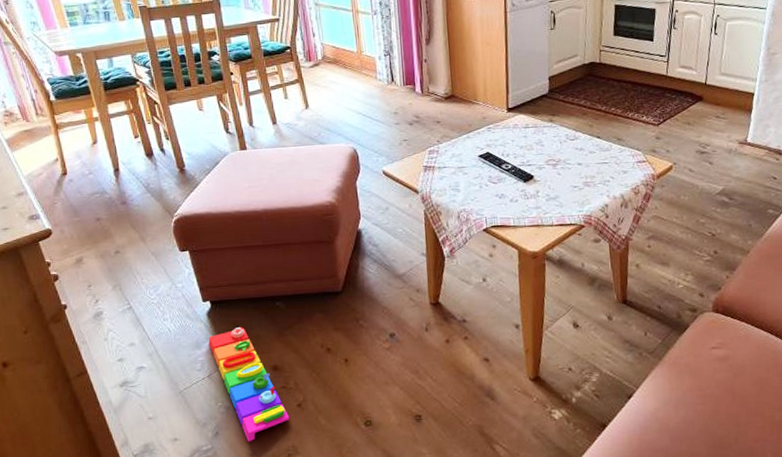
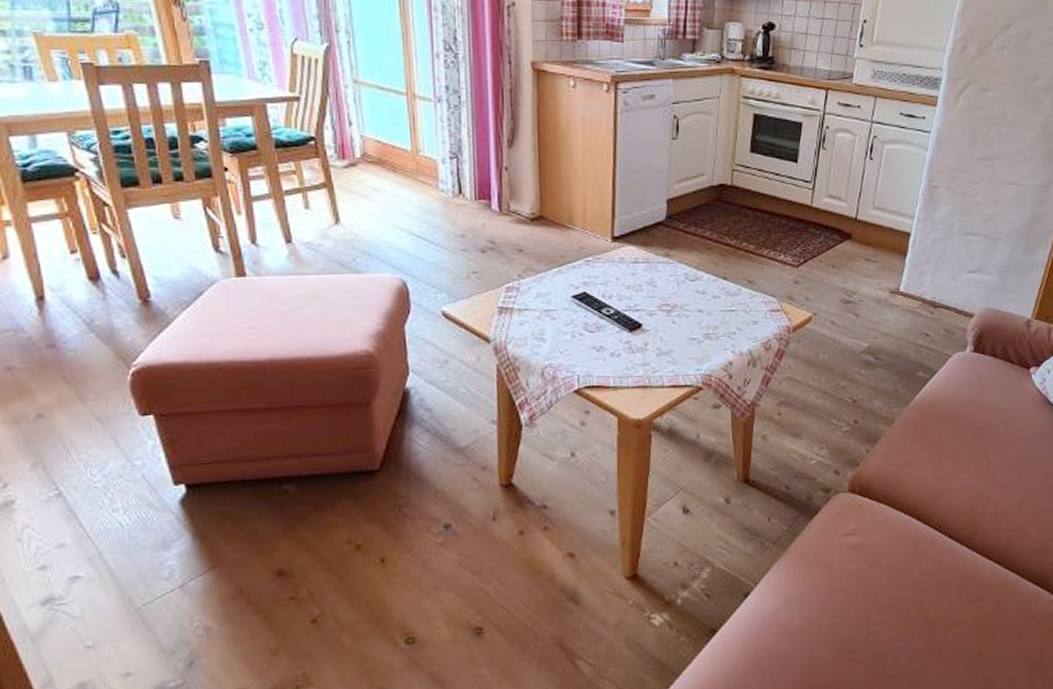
knob puzzle: present [208,326,290,442] -> none [181,518,300,673]

